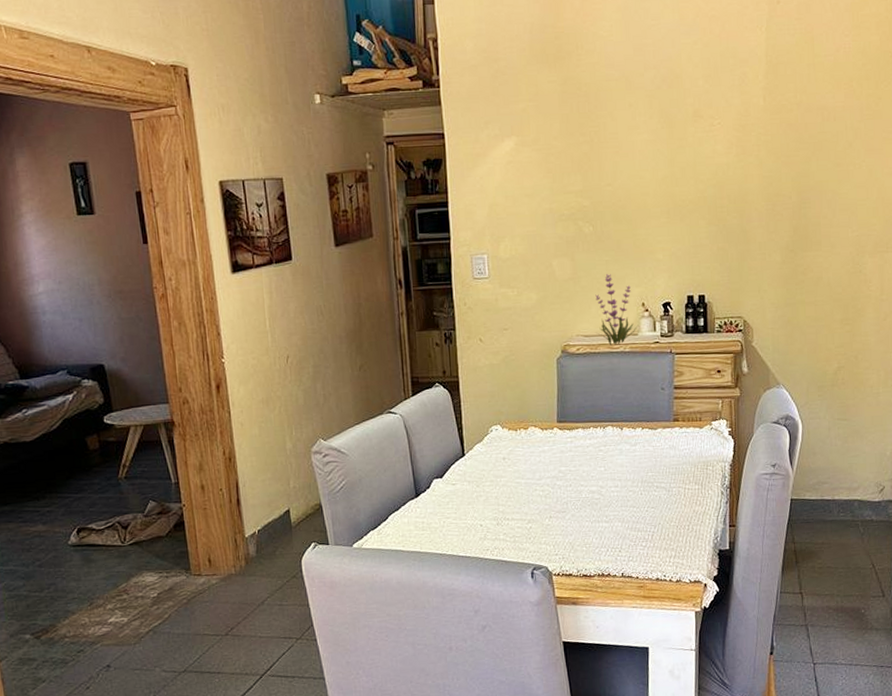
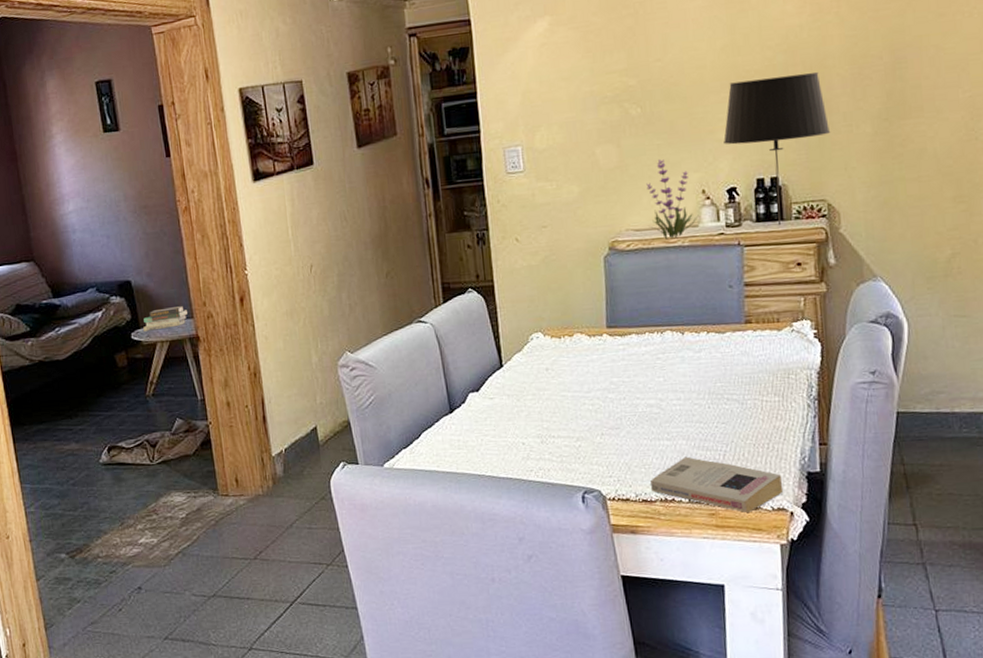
books: none [116,390,163,415] -> present [143,305,187,331]
book: none [590,537,700,585] -> present [651,456,784,512]
table lamp: none [661,206,749,338] -> present [723,72,831,226]

